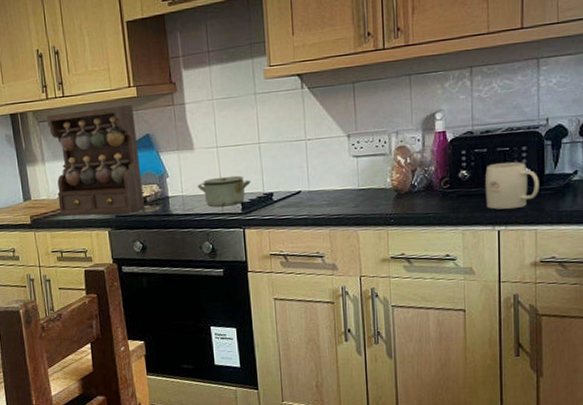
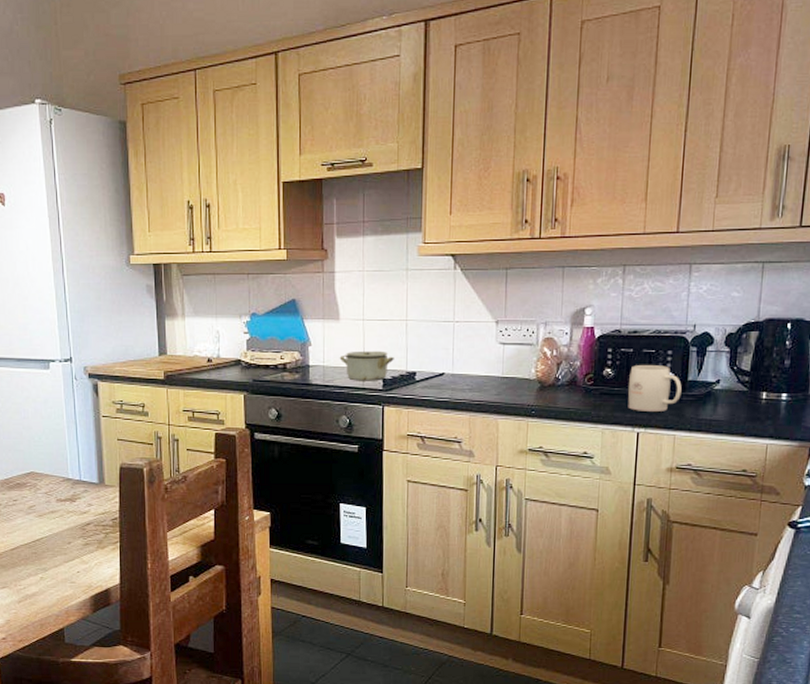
spice rack: present [47,104,144,216] -> none [191,266,283,379]

